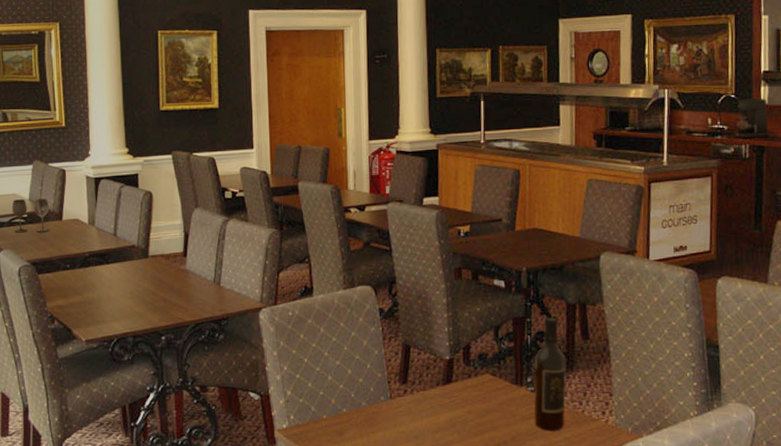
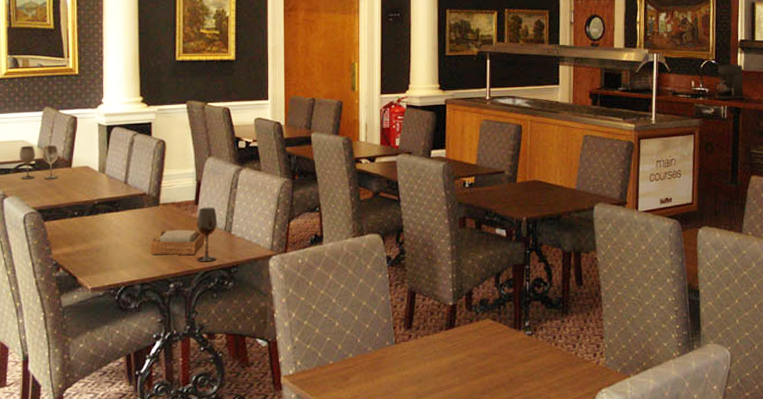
napkin holder: none [141,281,195,308] -> present [150,229,205,256]
wine glass: none [186,259,207,315] -> present [197,207,218,262]
wine bottle: present [533,317,566,430] -> none [530,264,562,372]

